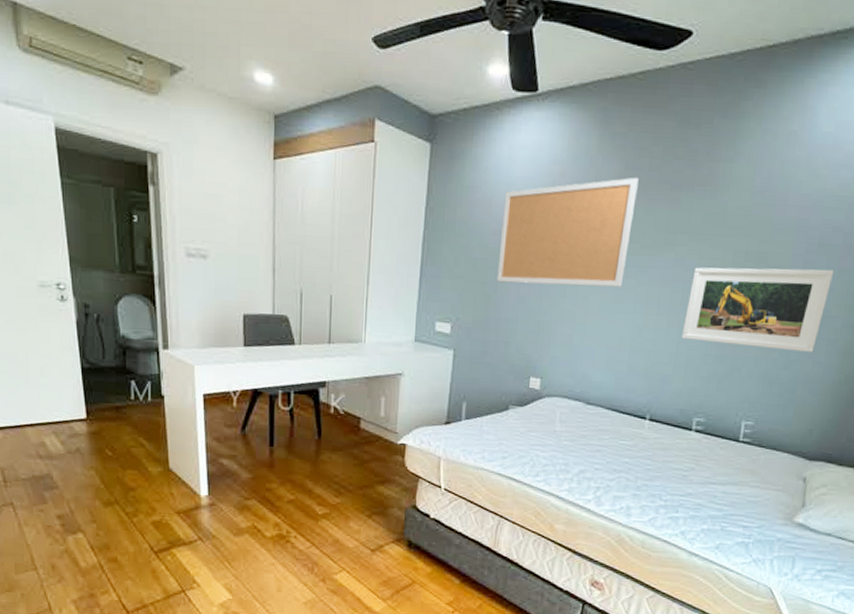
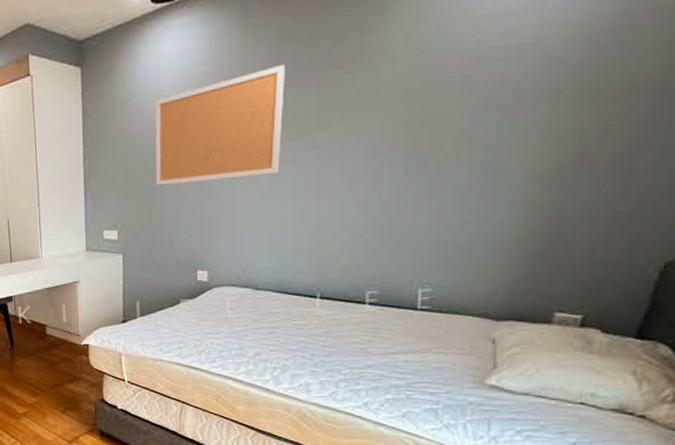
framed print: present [681,267,835,352] -> none [345,123,507,216]

